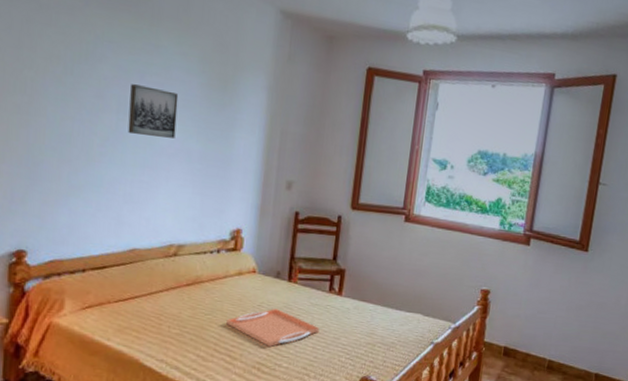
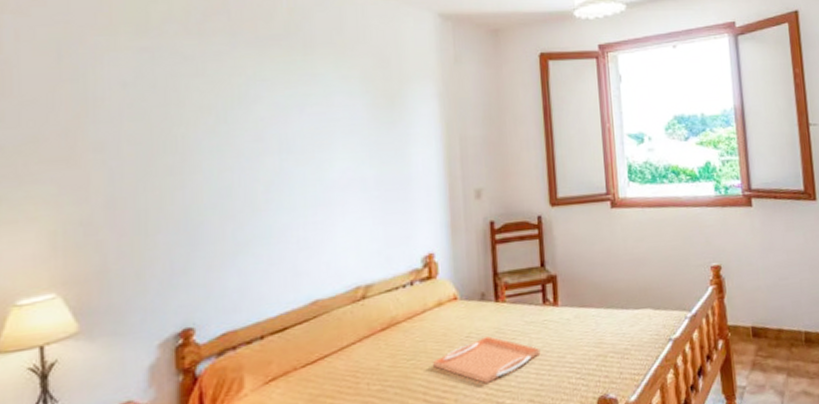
wall art: present [128,84,179,138] -> none [291,118,346,172]

